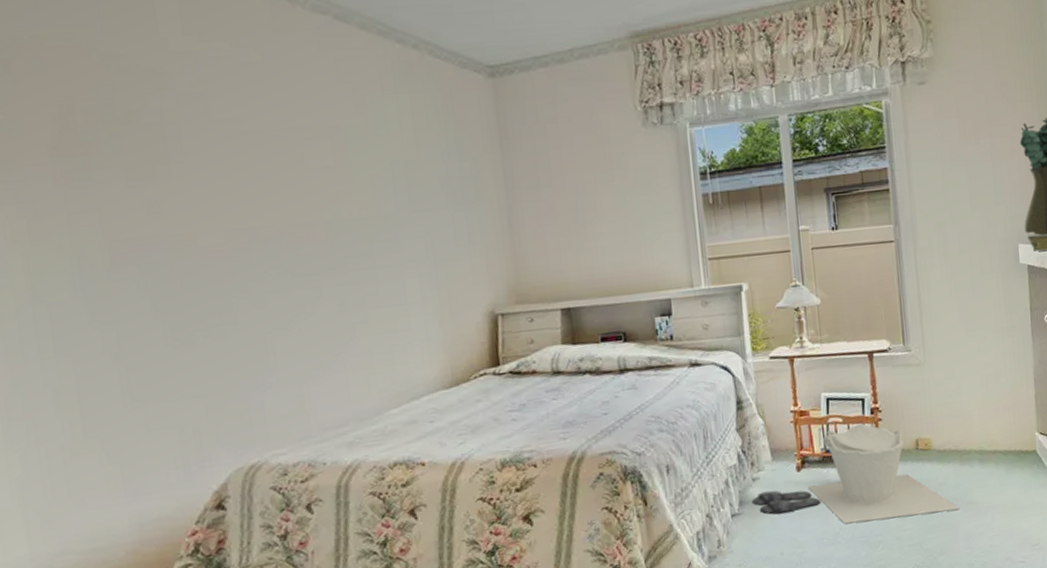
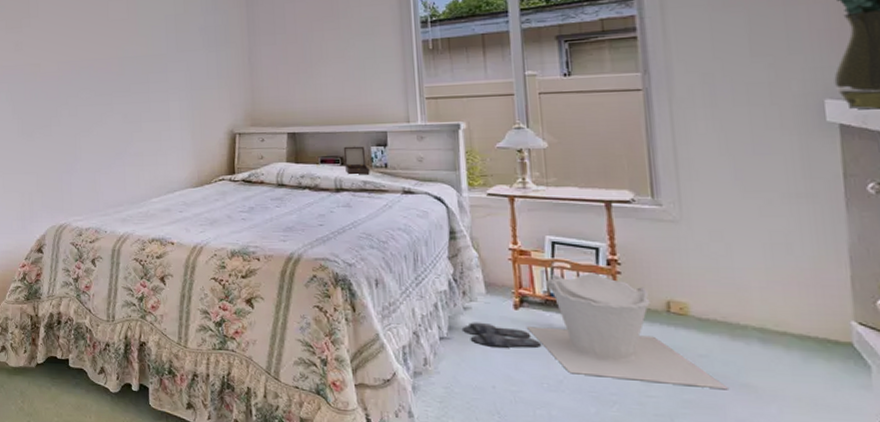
jewelry box: none [625,317,655,353] -> present [343,146,370,175]

